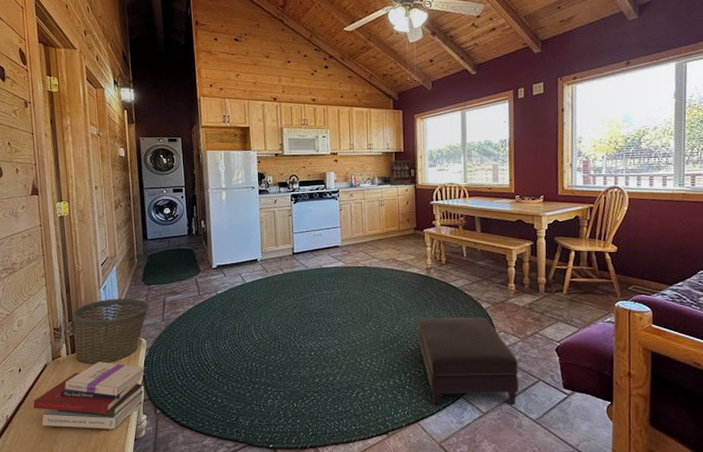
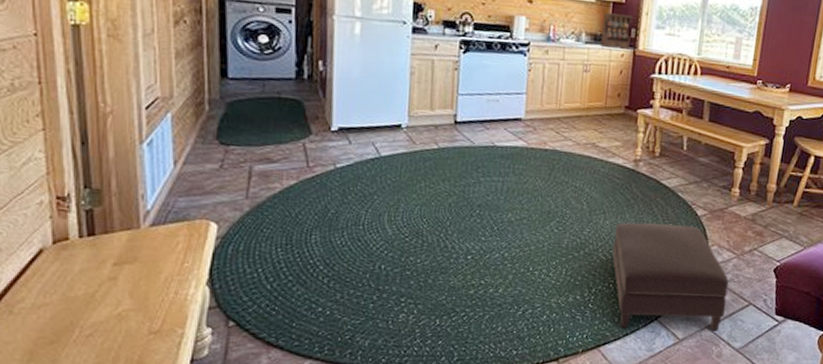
books: present [33,362,145,432] -> none [16,250,214,349]
basket: present [72,298,150,364] -> none [90,160,226,253]

